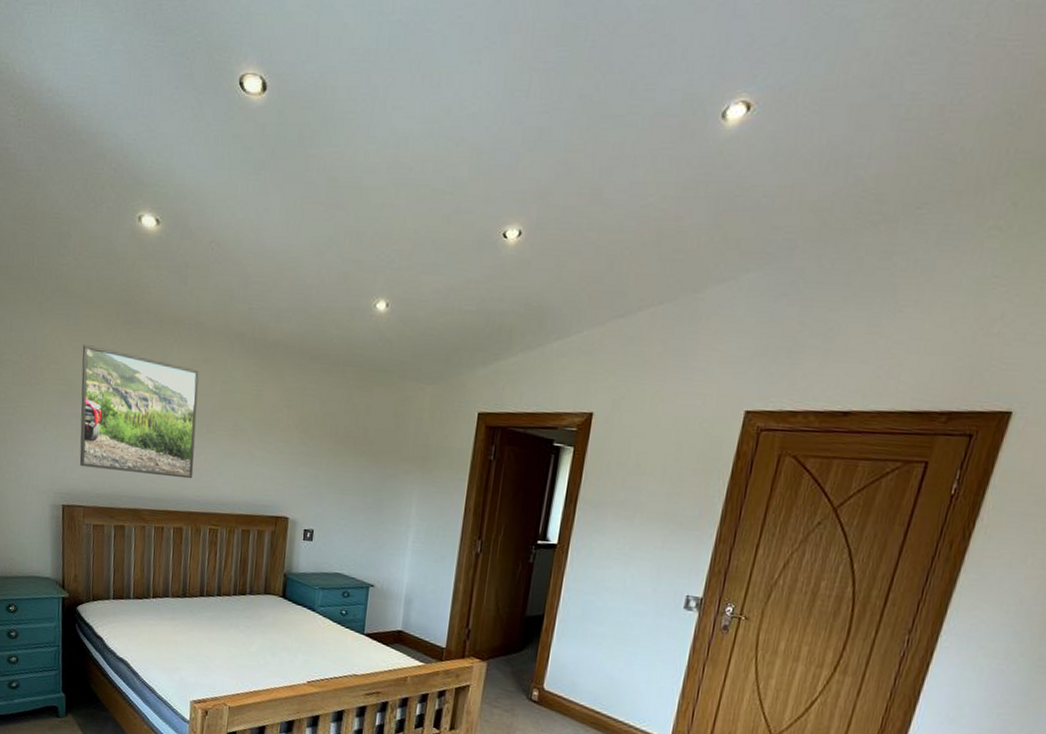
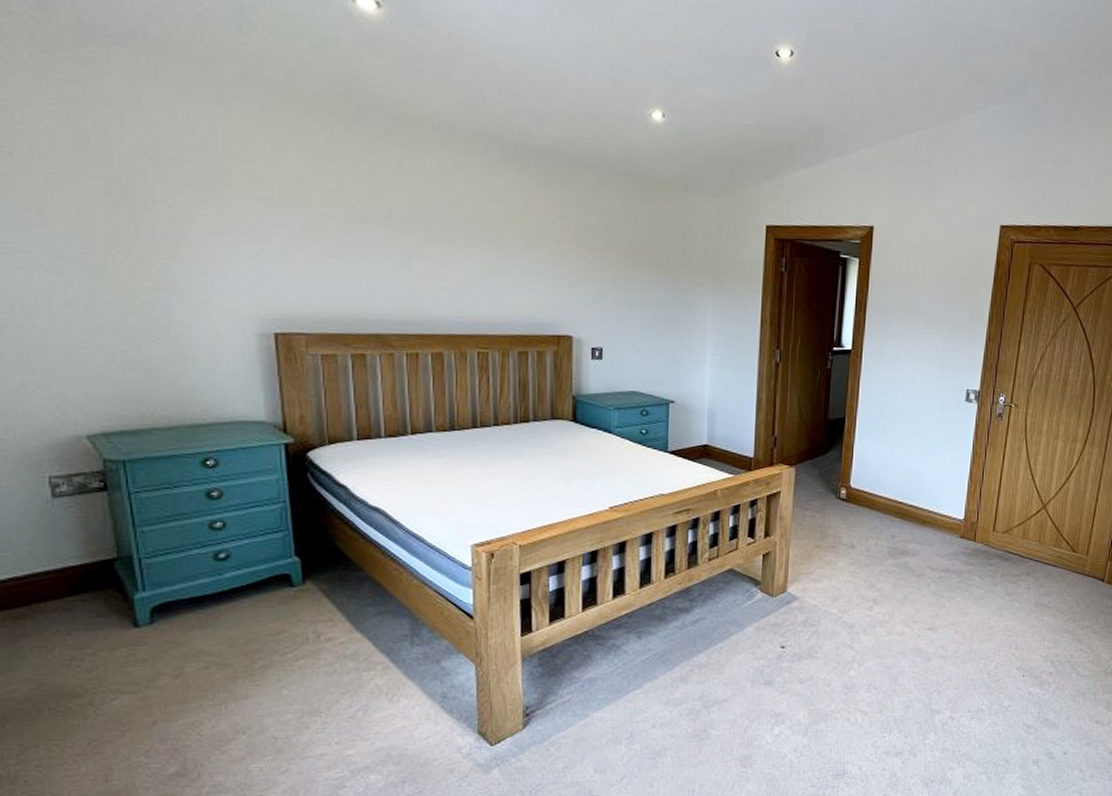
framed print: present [79,344,199,479] -> none [286,141,451,298]

